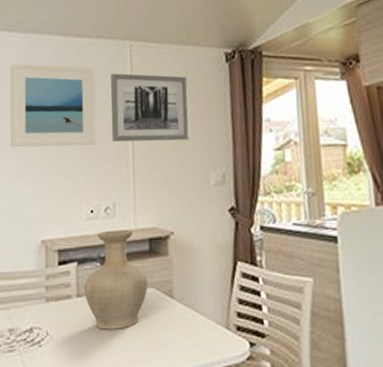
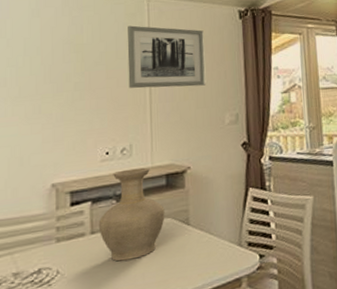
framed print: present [10,64,97,147] -> none [15,13,113,95]

